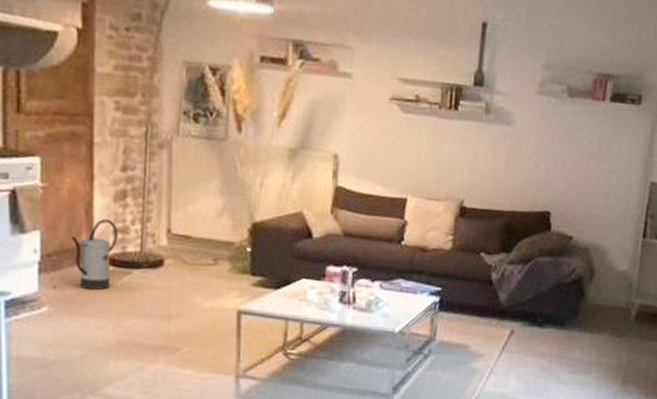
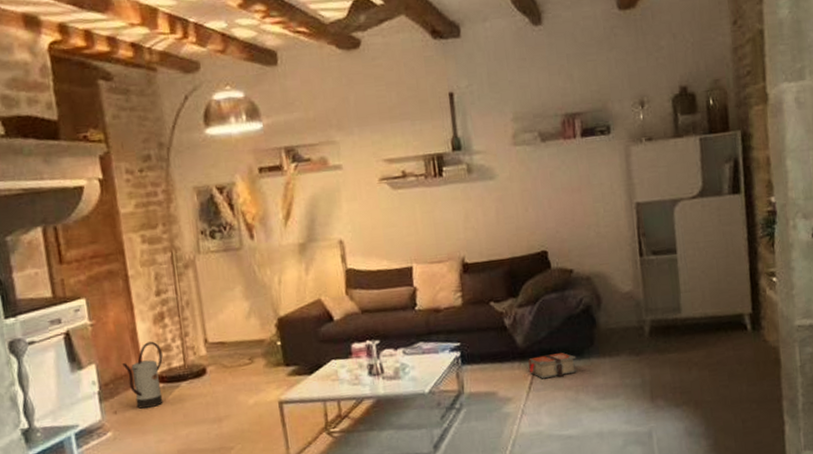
bible: none [507,318,557,343] -> present [528,352,577,379]

